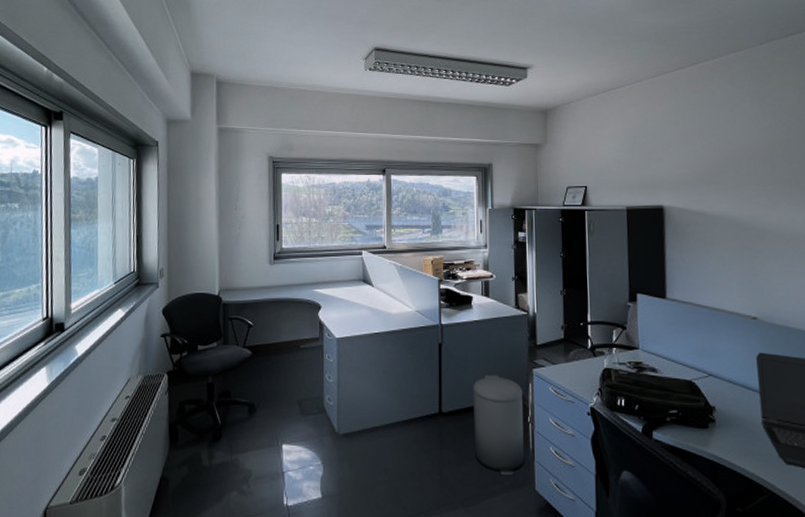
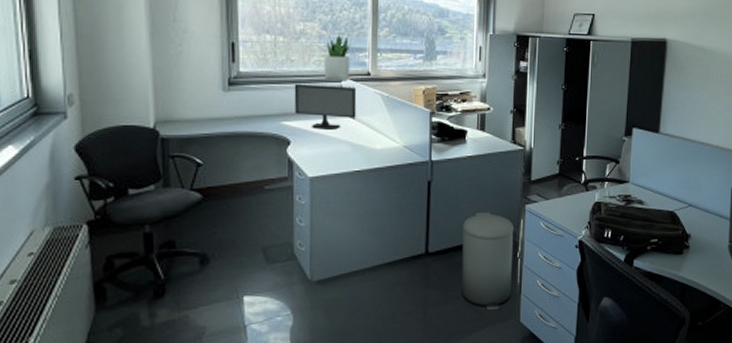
computer monitor: none [324,257,375,296] -> present [294,83,357,130]
planter: none [348,213,369,254] -> present [324,32,350,81]

